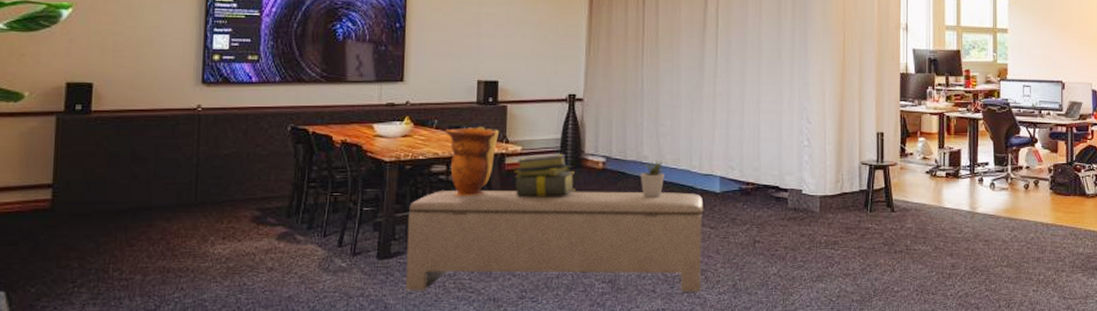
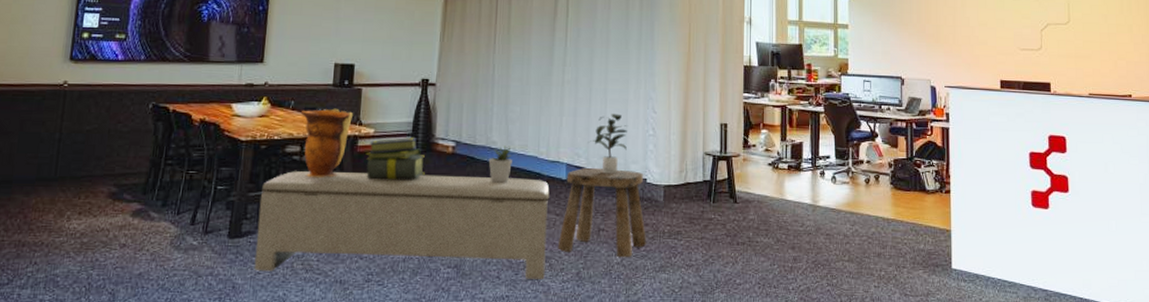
stool: none [713,181,804,269] -> present [557,168,647,258]
potted plant: none [744,125,781,186] -> present [590,113,627,174]

